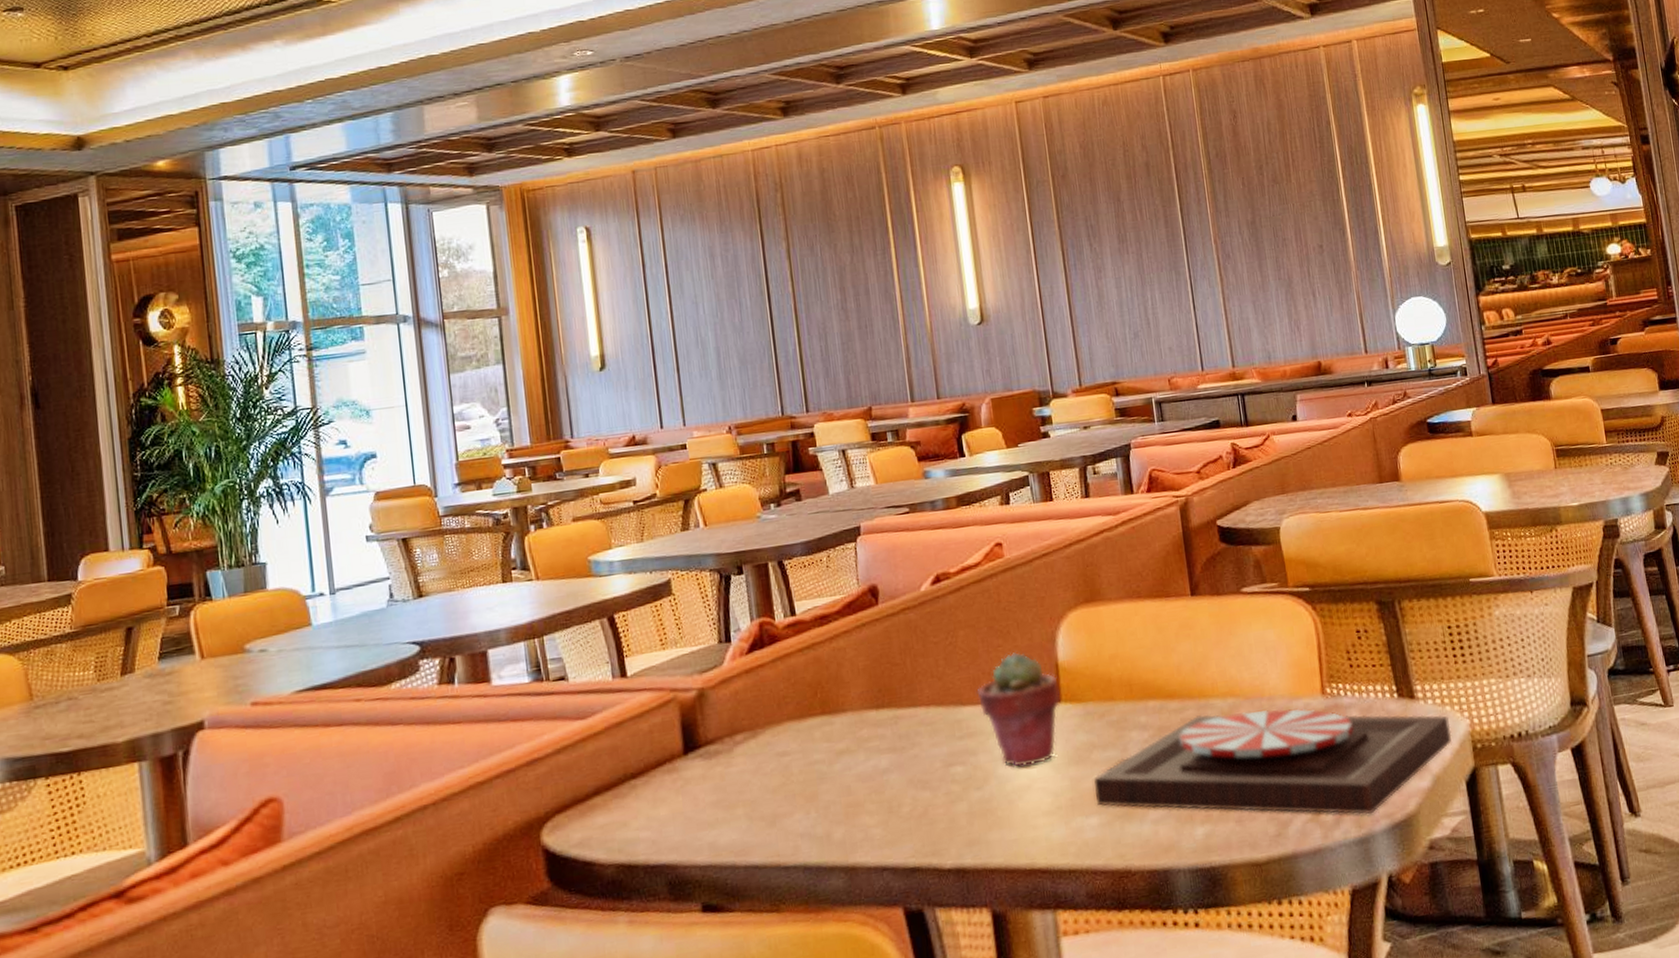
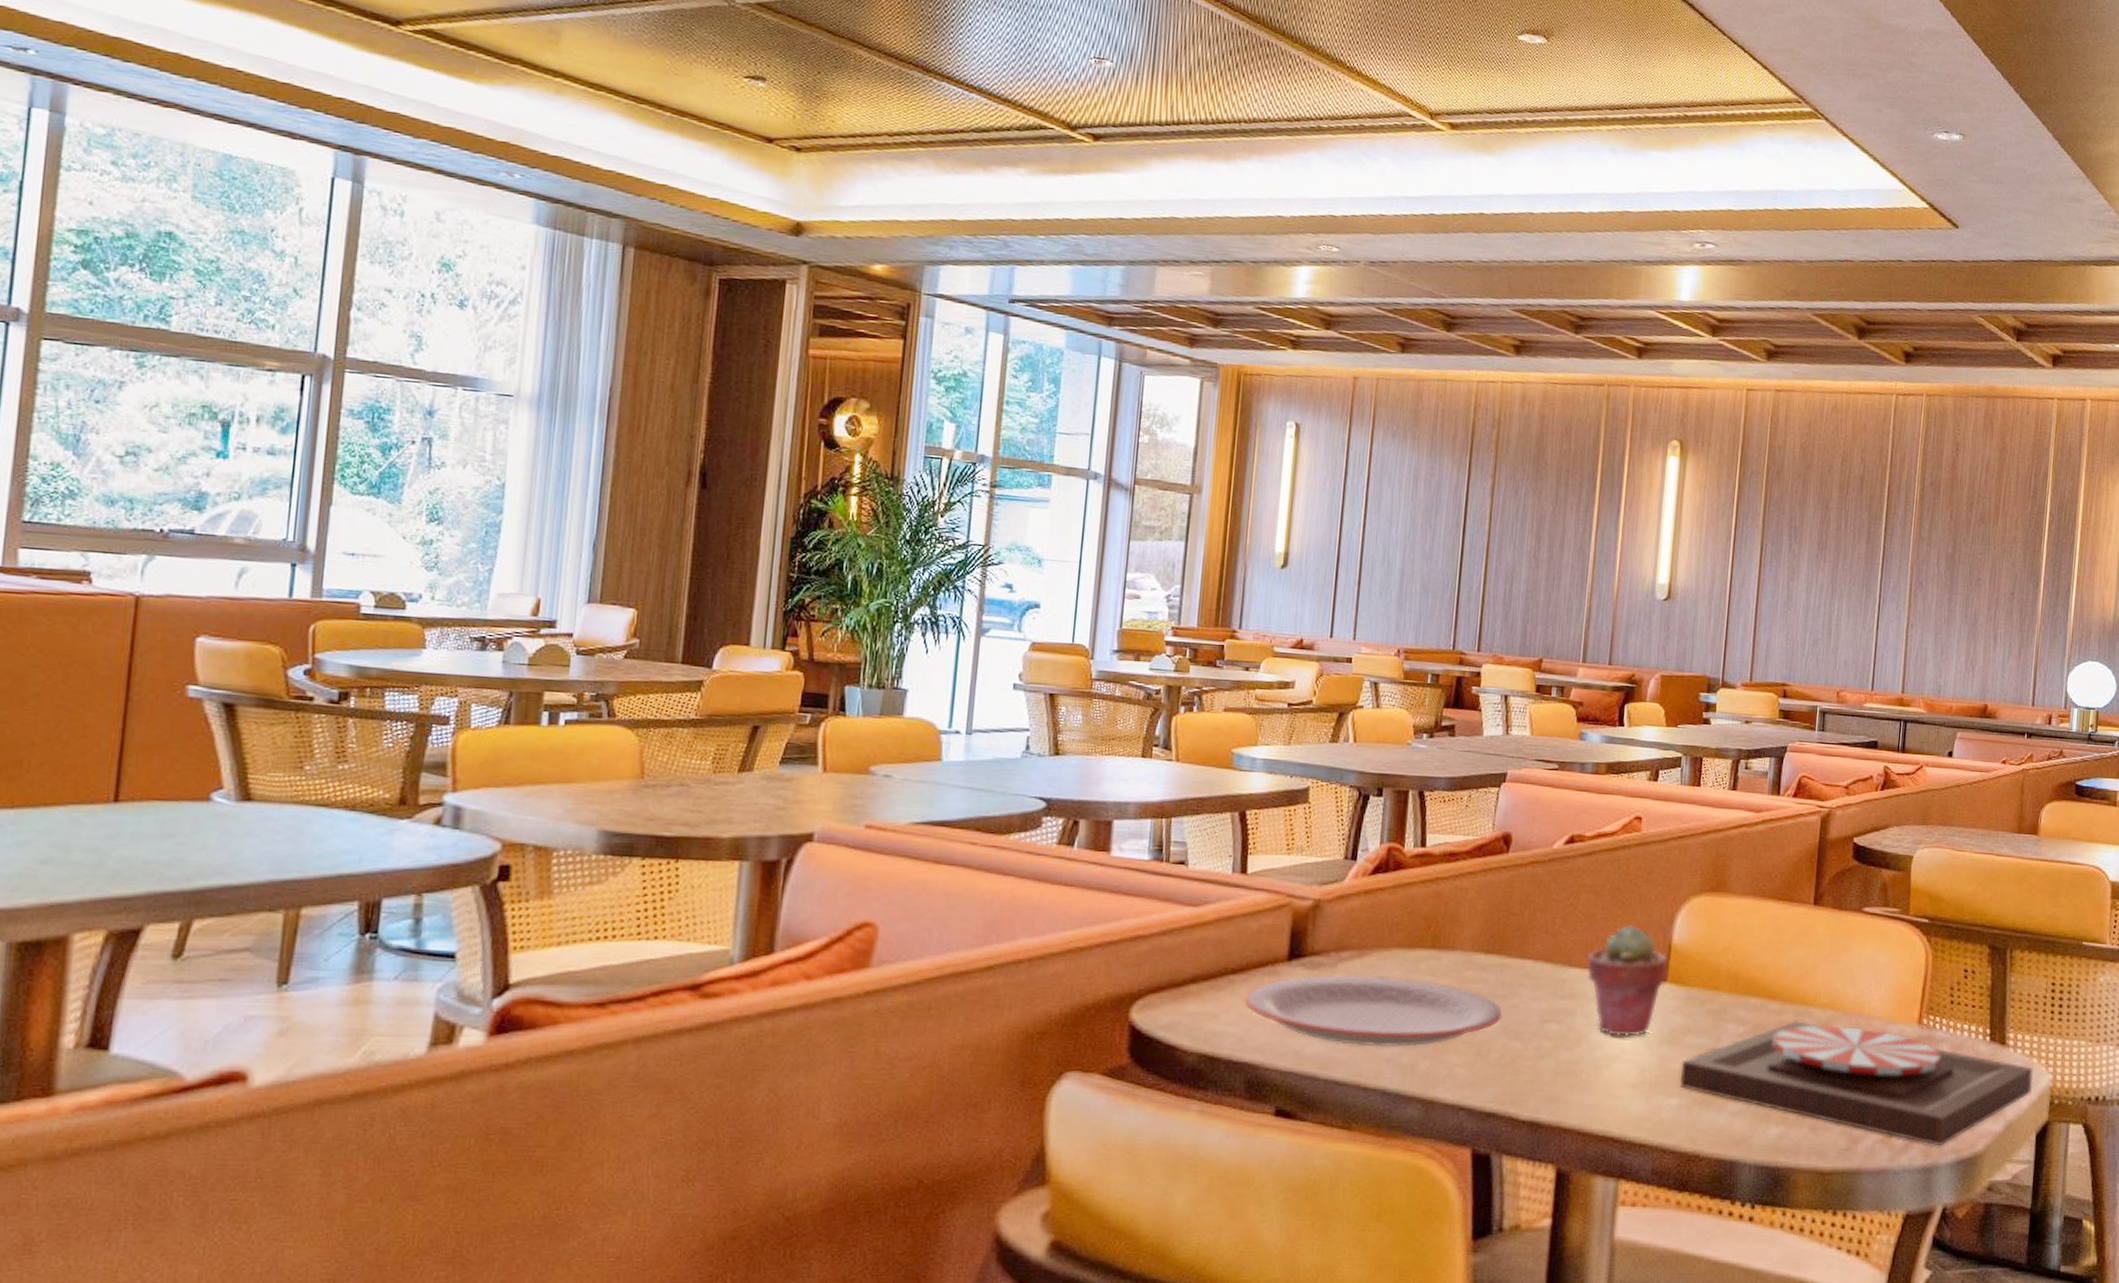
plate: none [649,747,906,827] -> present [1244,974,1502,1047]

